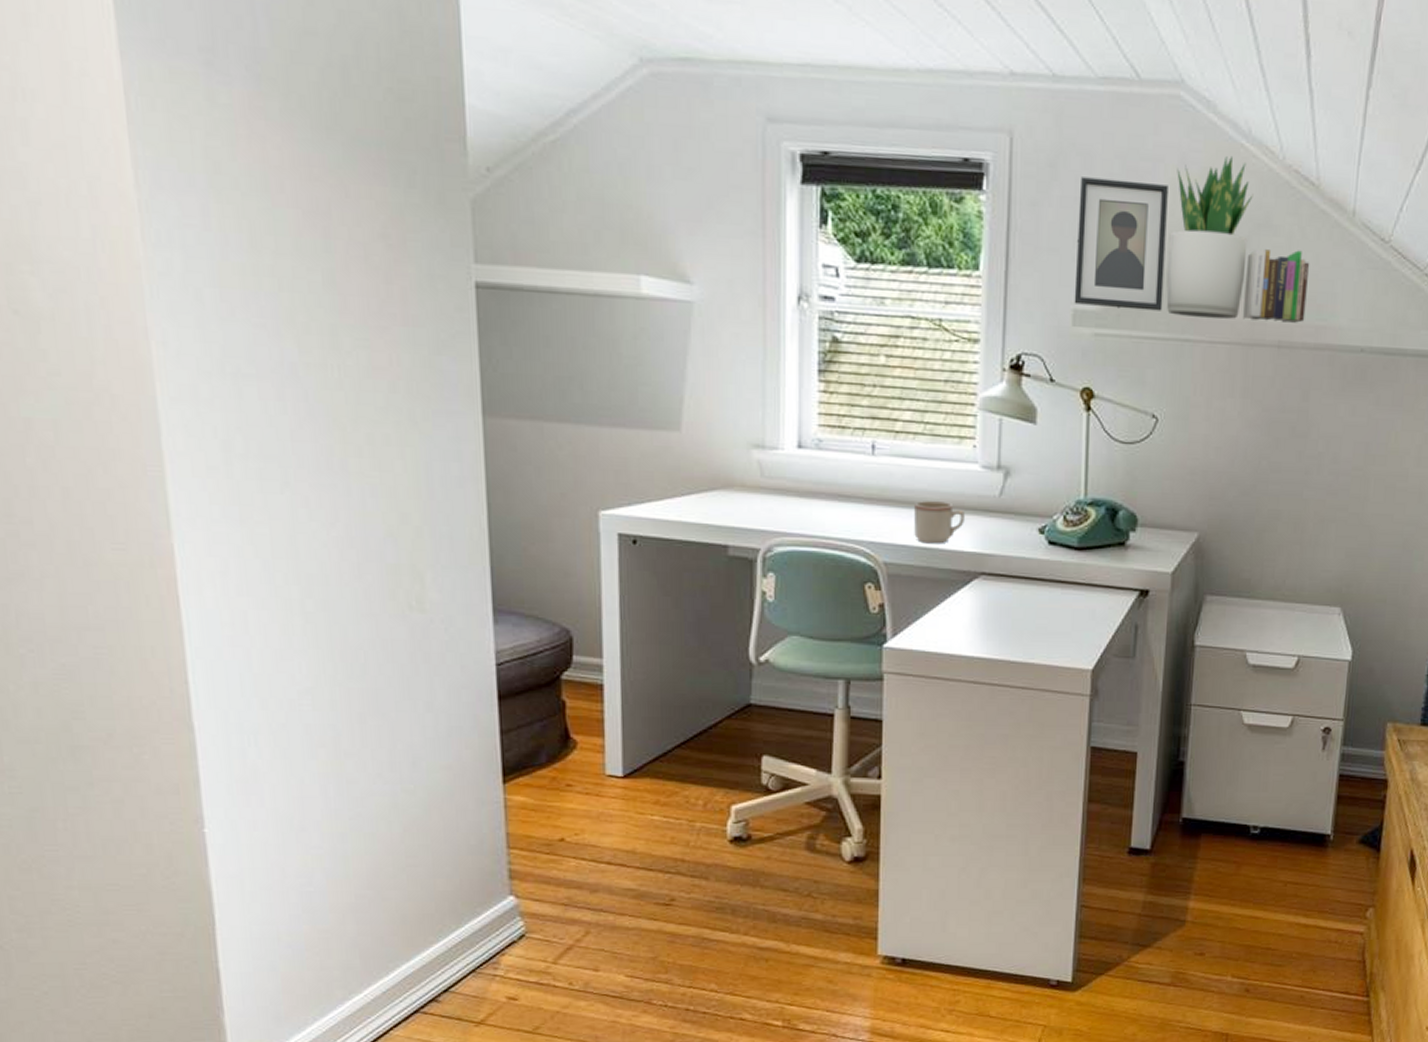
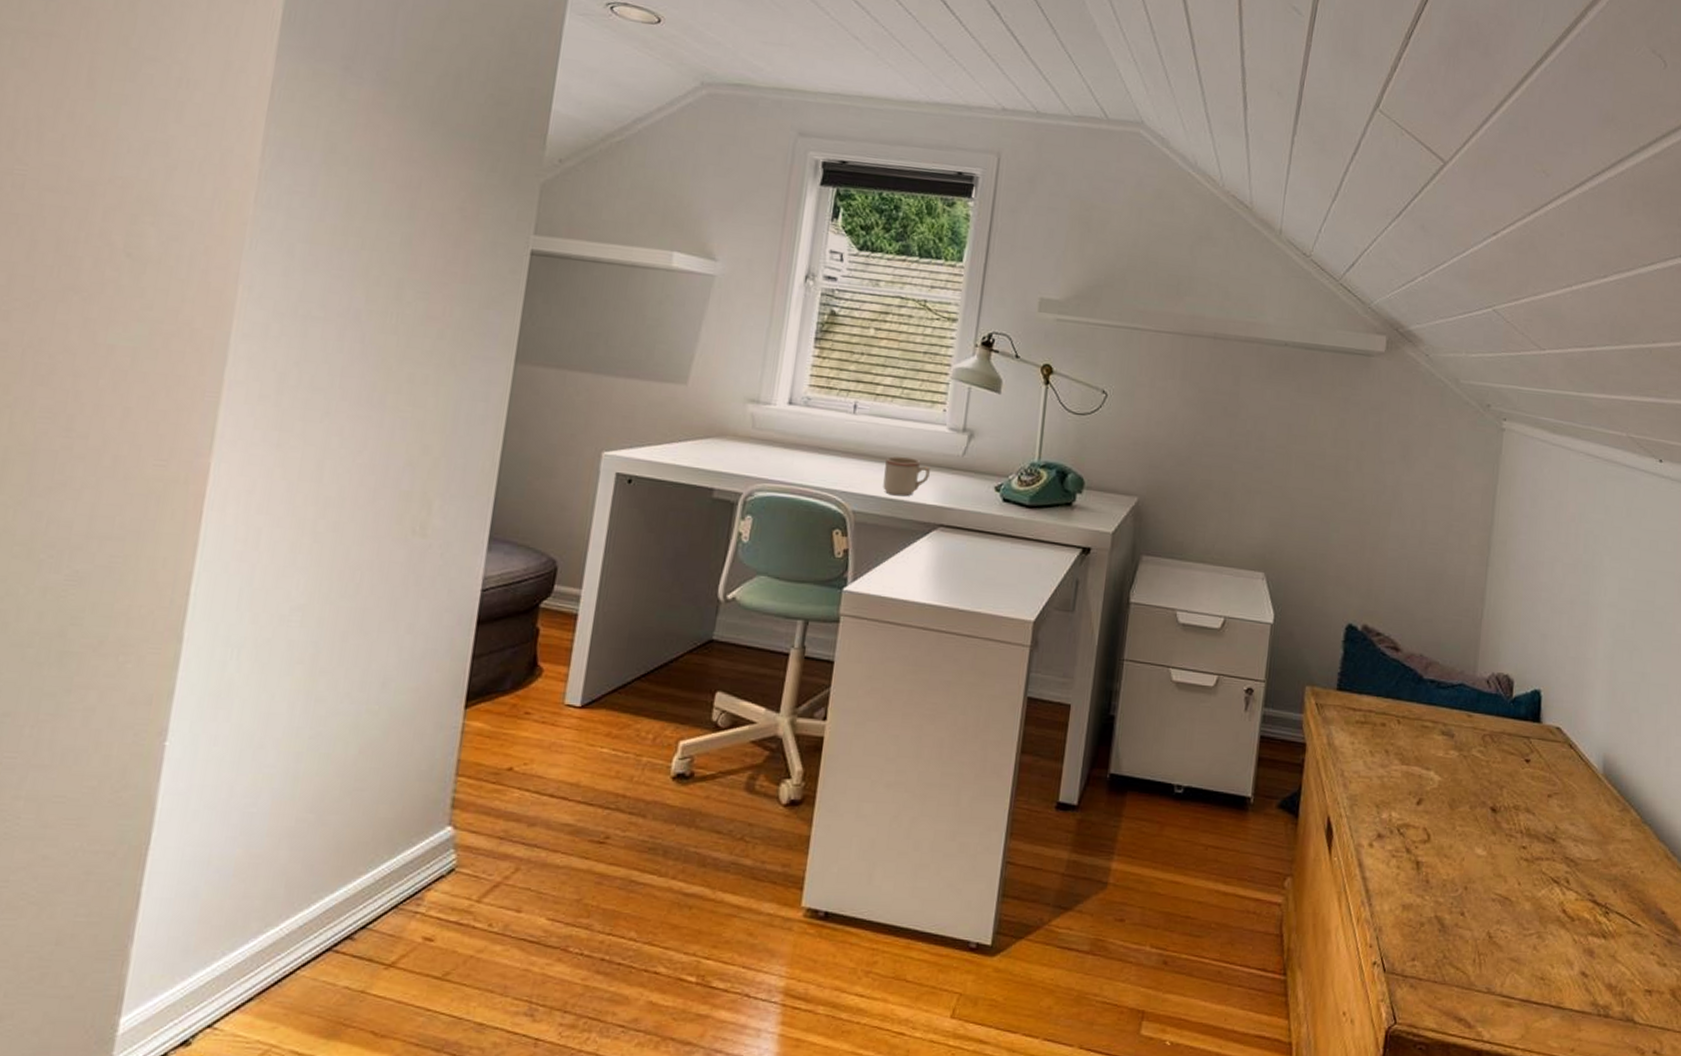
picture frame: present [1074,177,1168,311] -> none [1041,191,1127,303]
planter: present [1166,155,1254,320] -> none [1120,181,1197,313]
books: present [1242,249,1310,323] -> none [1184,256,1243,319]

